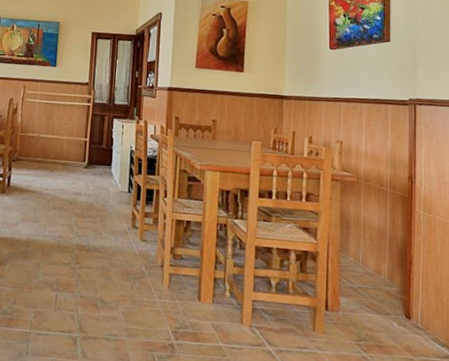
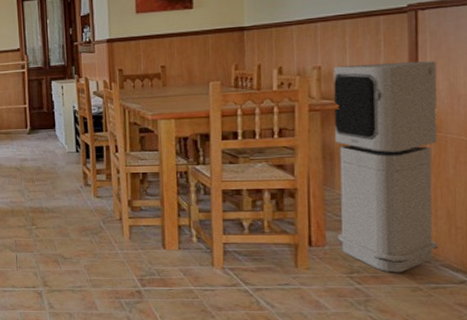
air purifier: none [348,142,430,344] -> present [333,61,438,273]

